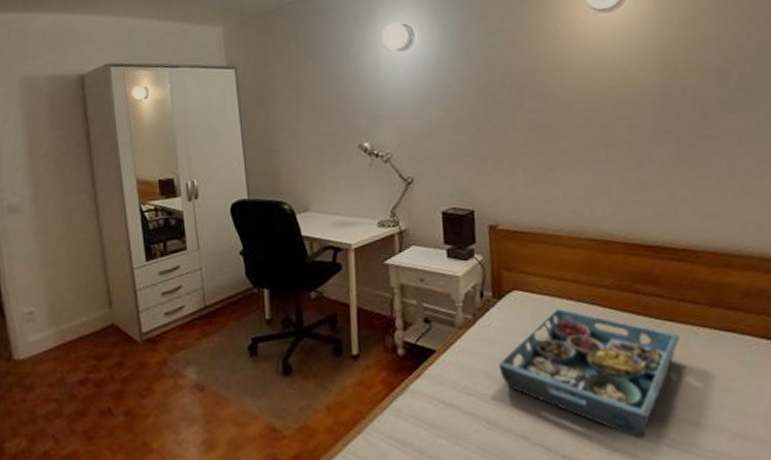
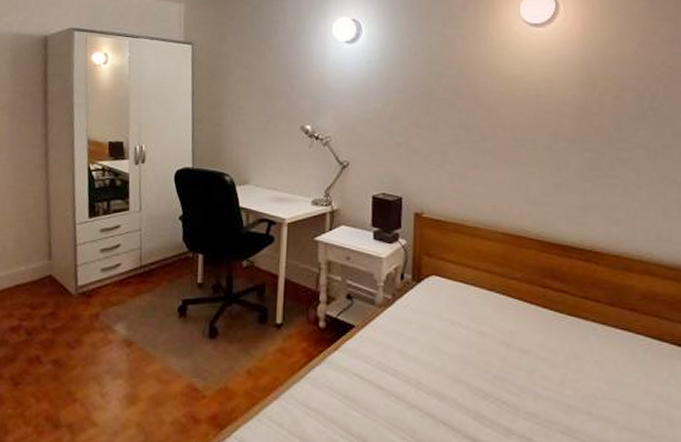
serving tray: present [498,307,681,439] -> none [411,295,581,424]

